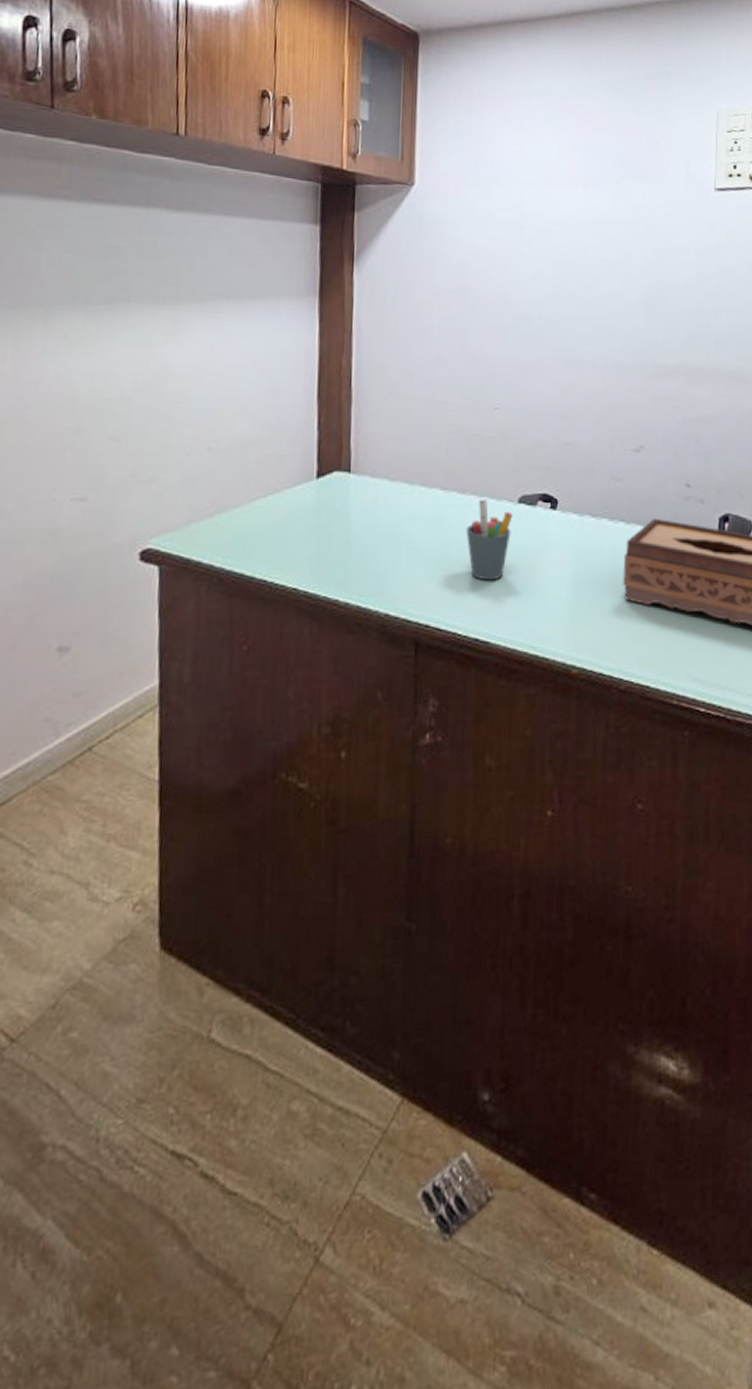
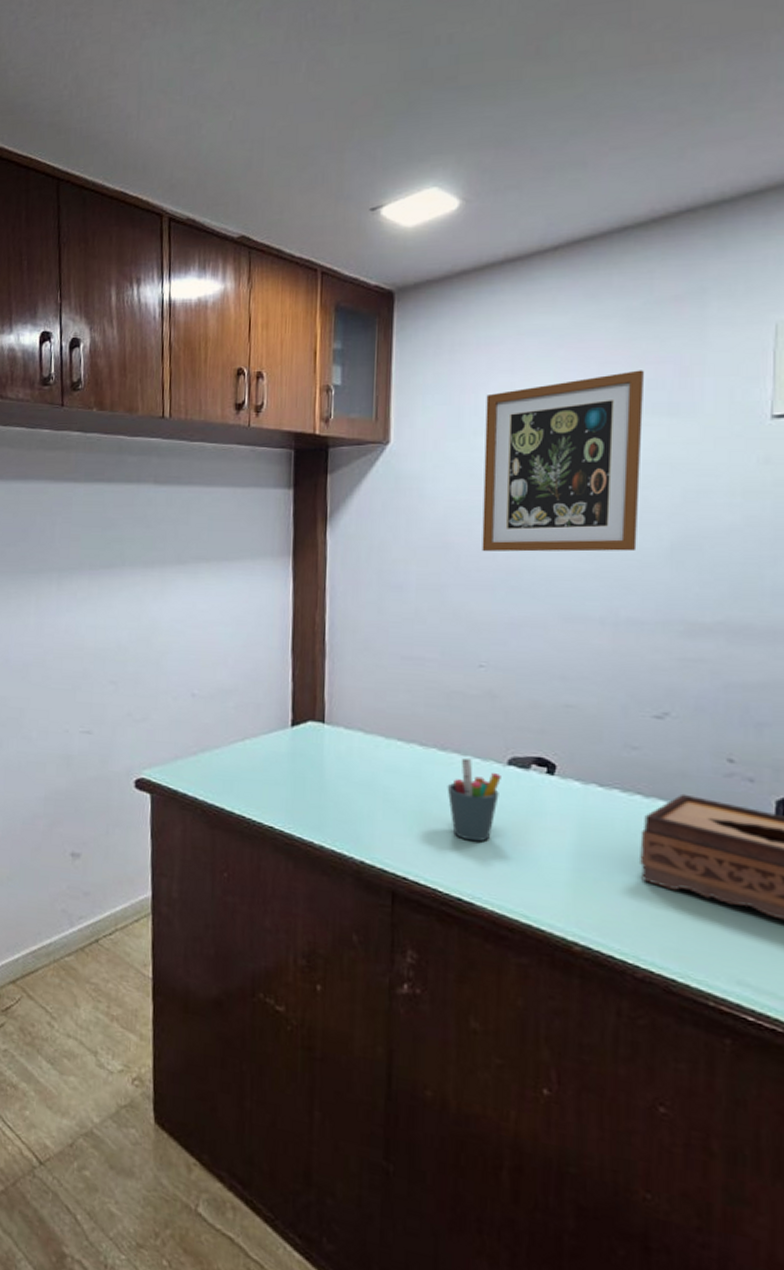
wall art: none [496,137,625,301] -> present [482,370,644,552]

